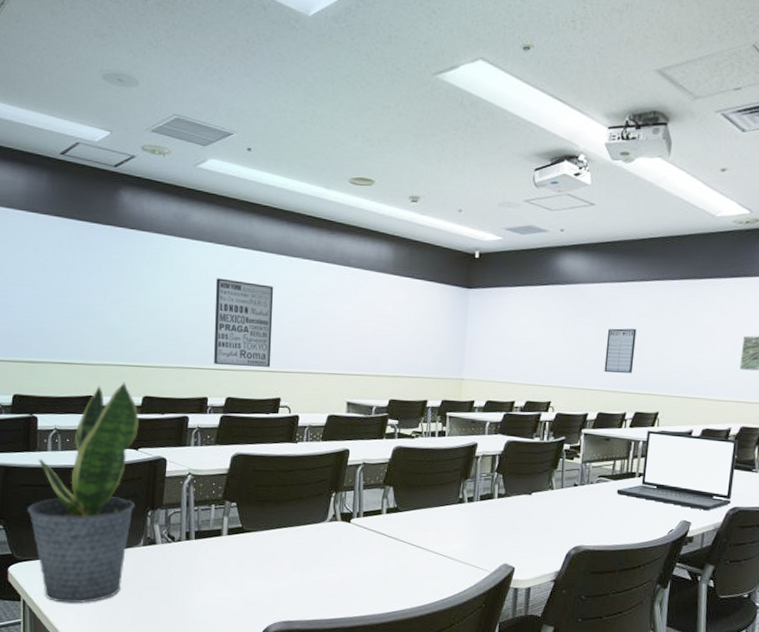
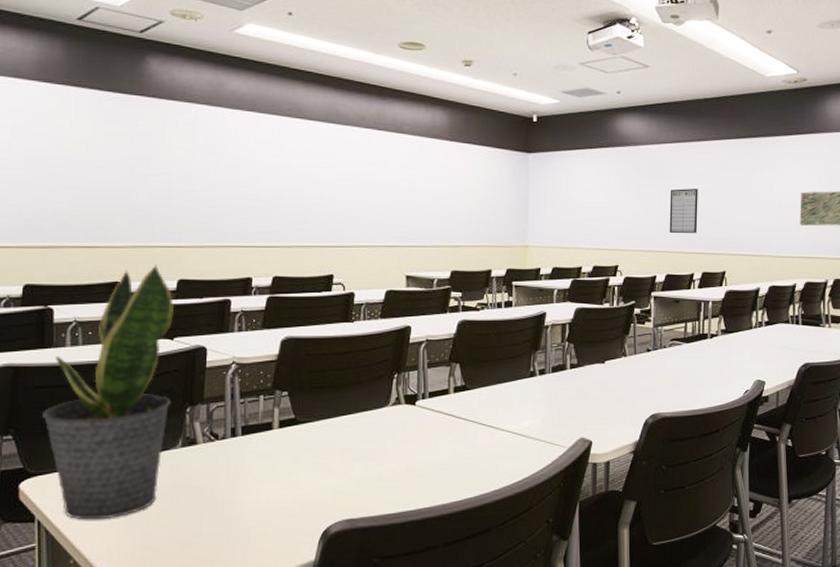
wall art: present [213,278,274,367] -> none [257,149,322,242]
laptop: present [616,430,738,511] -> none [690,290,804,369]

